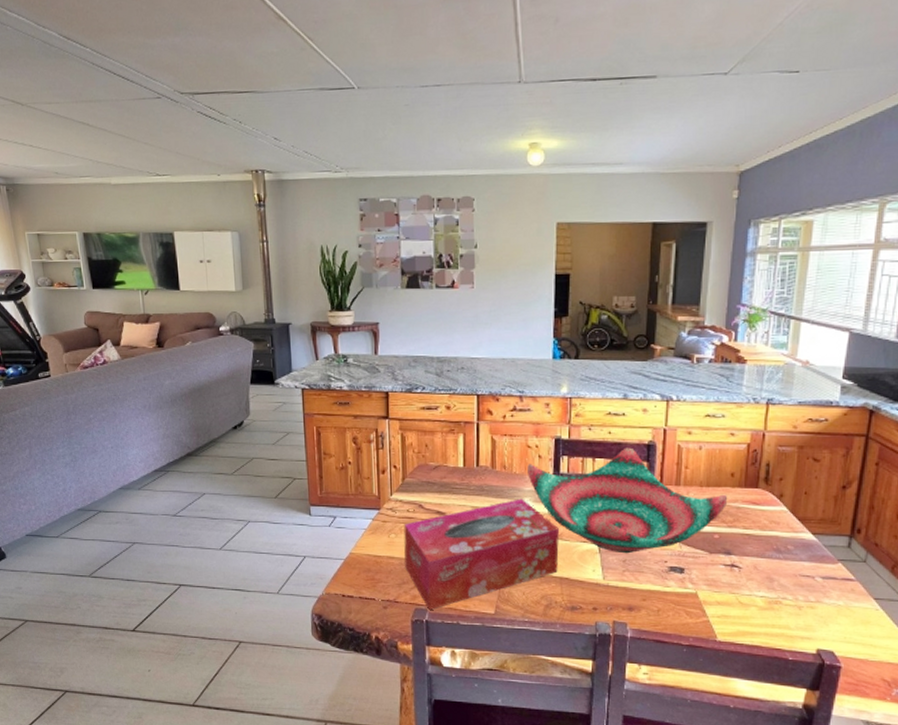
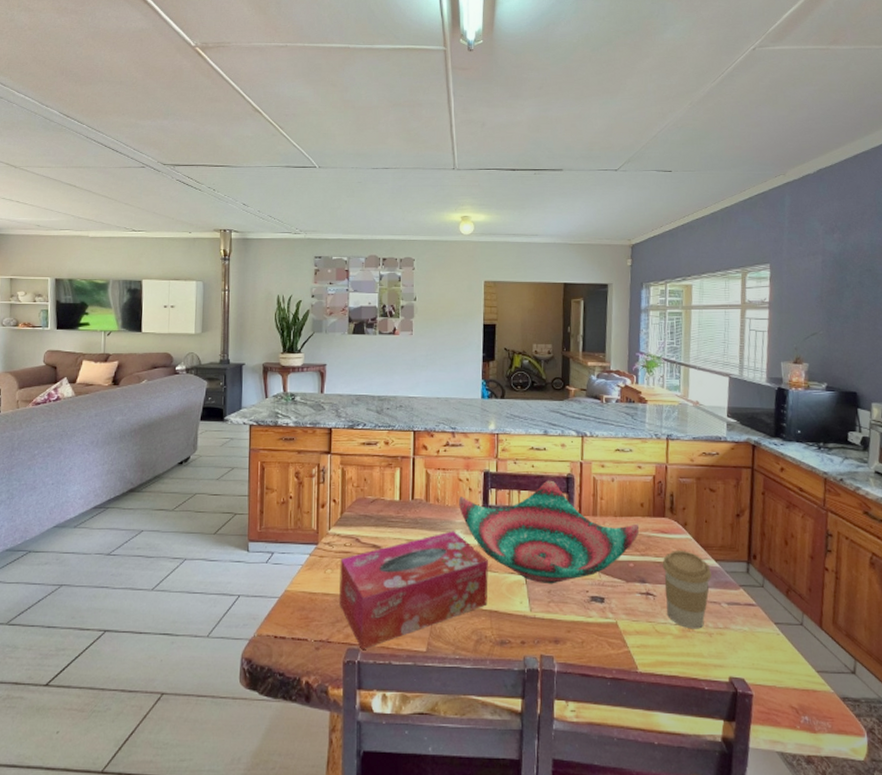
coffee cup: none [751,523,807,602] -> present [662,551,712,629]

